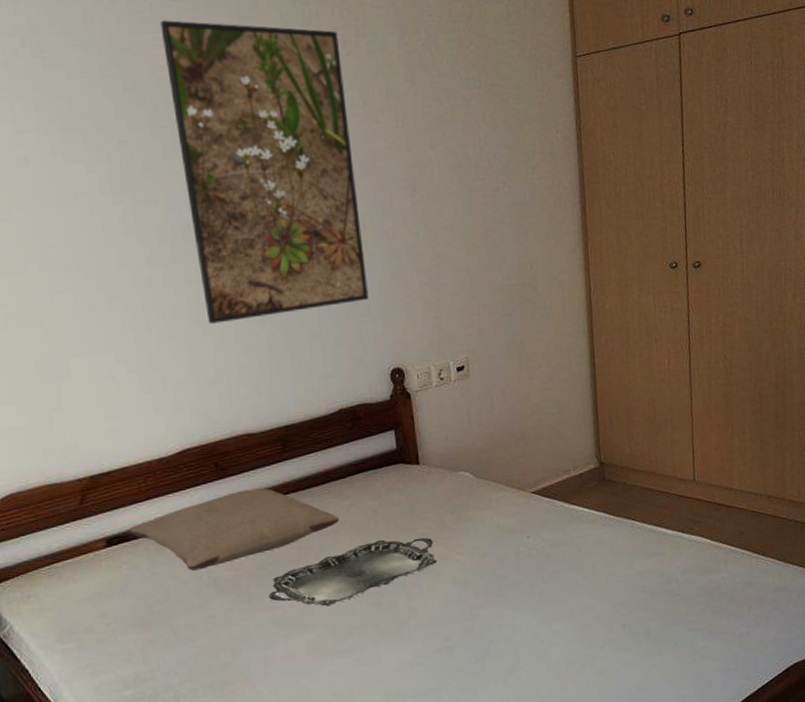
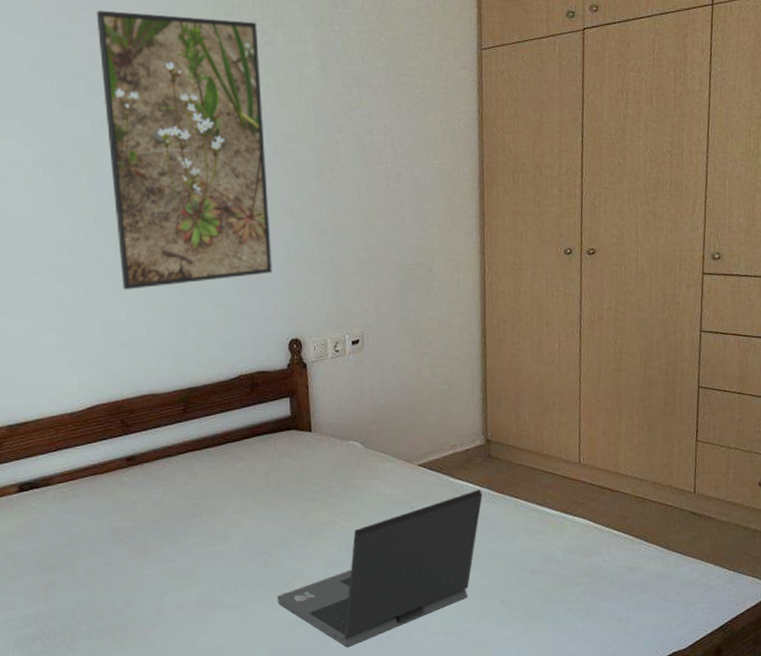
pillow: present [129,488,340,571] -> none [40,445,233,520]
serving tray: present [268,537,438,606] -> none [162,501,324,561]
laptop: none [391,513,599,685] -> present [276,489,483,648]

